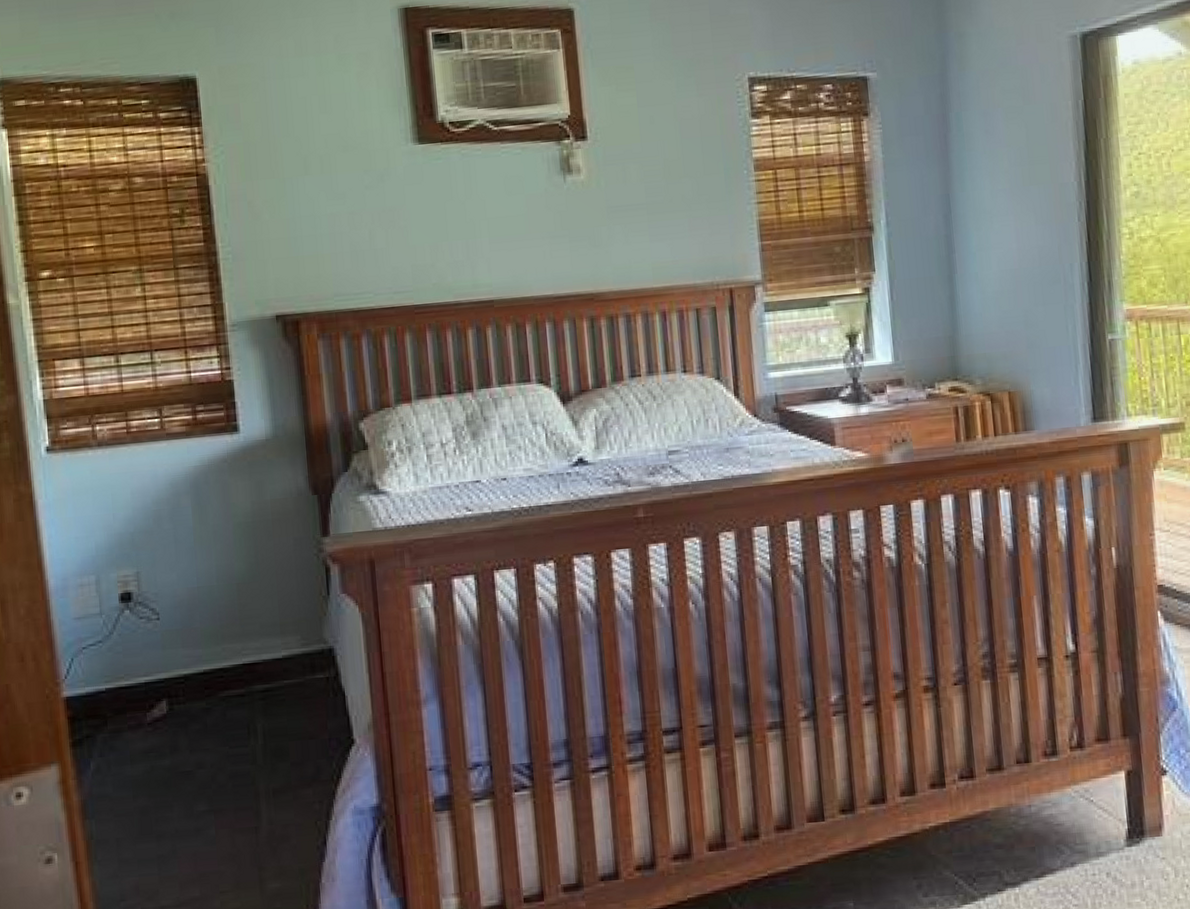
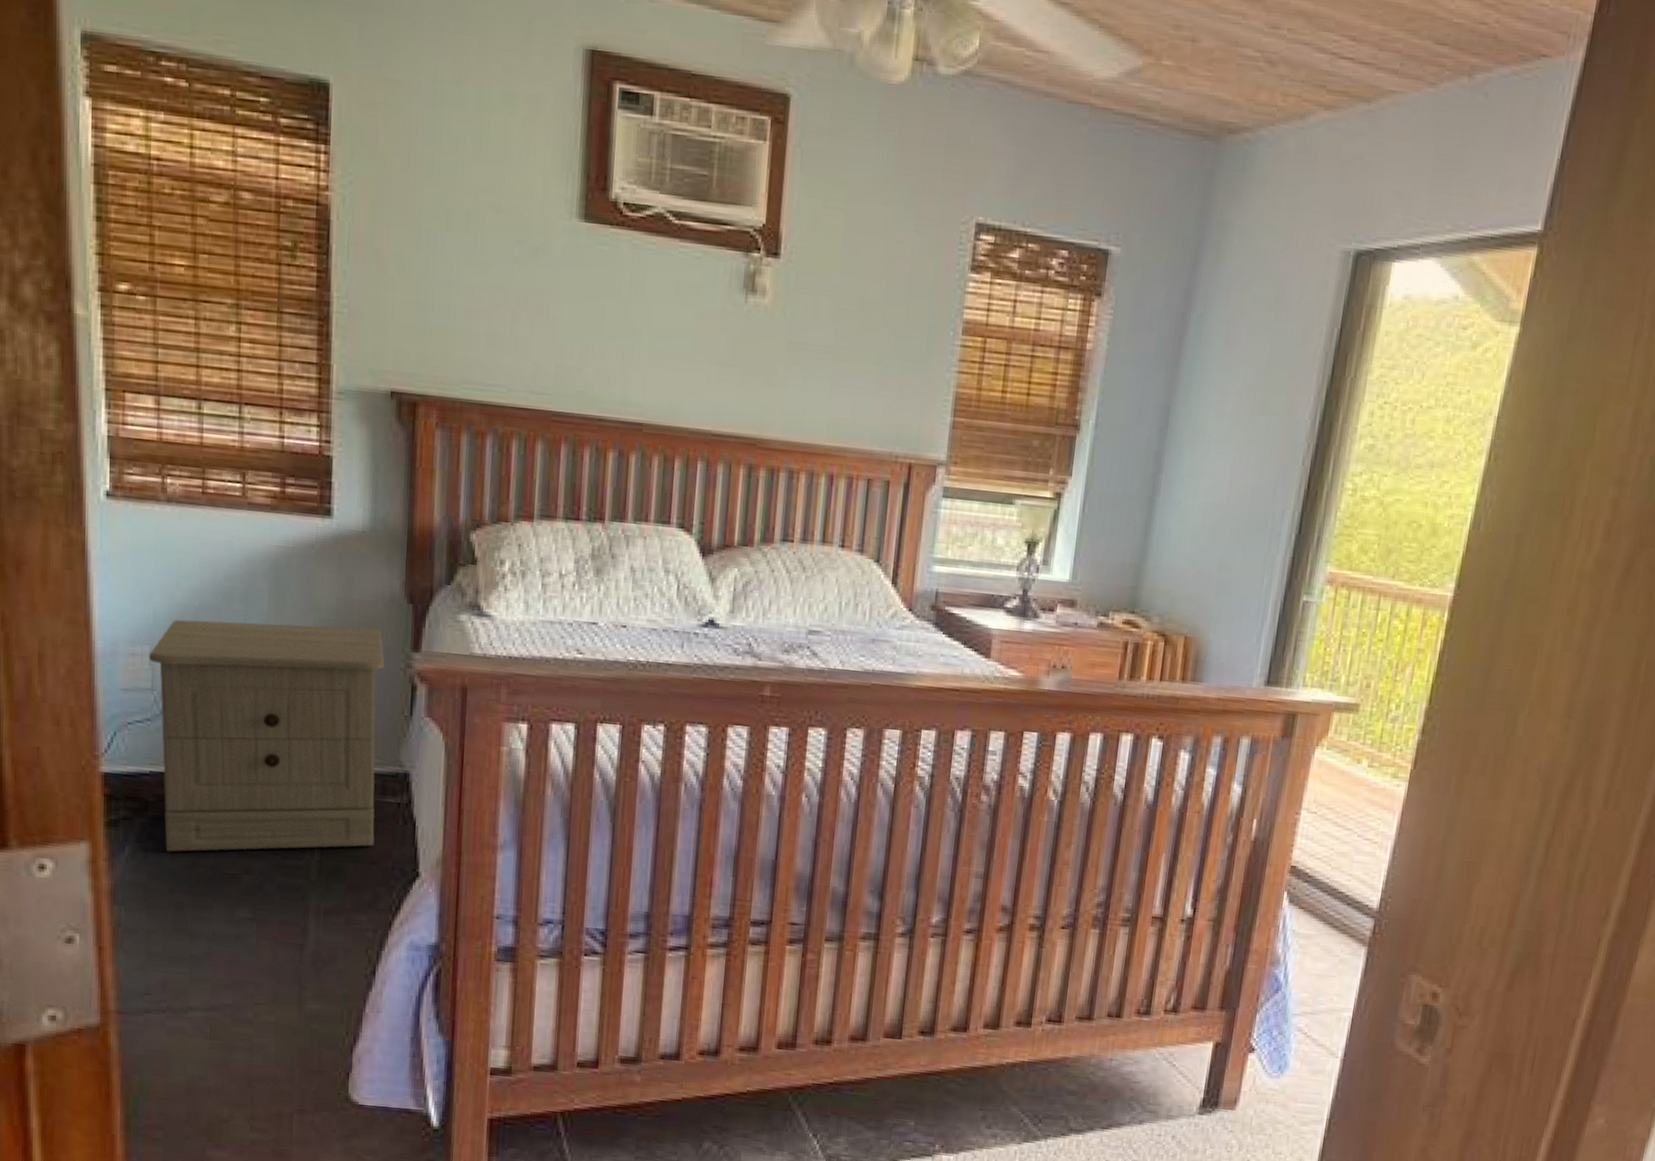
nightstand: none [95,522,310,761] -> present [149,619,385,852]

